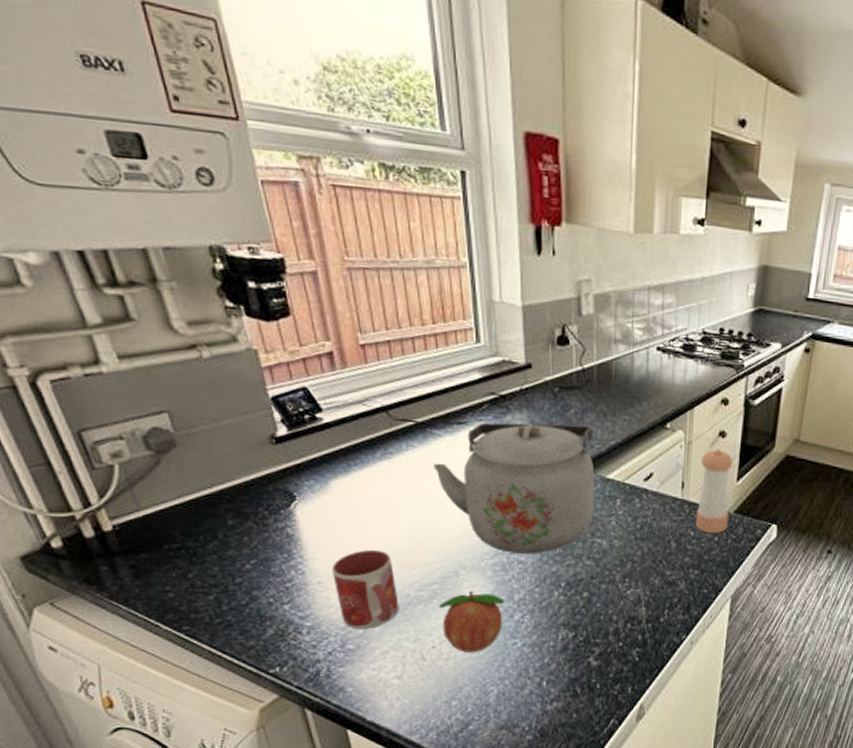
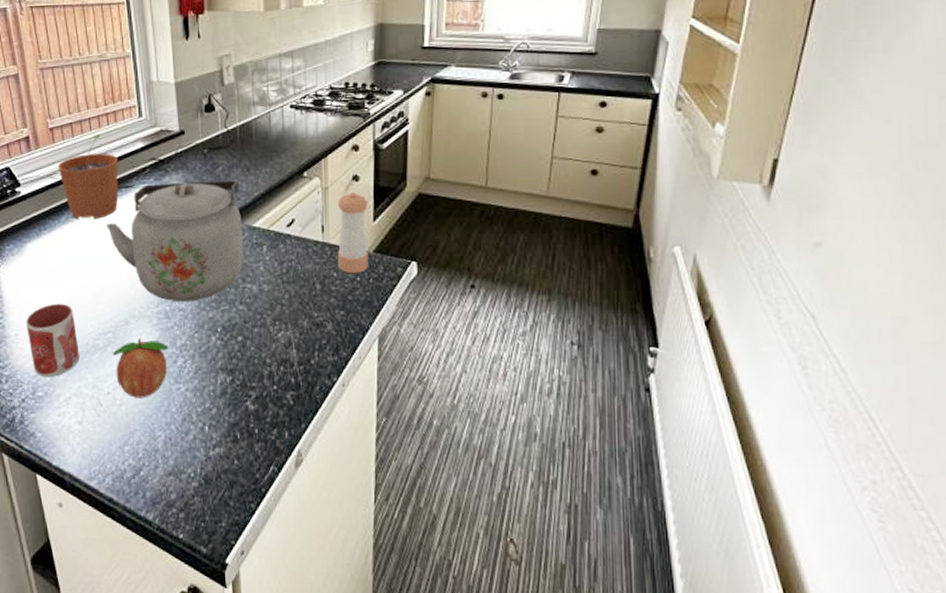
plant pot: none [371,358,449,457] -> present [58,135,119,219]

